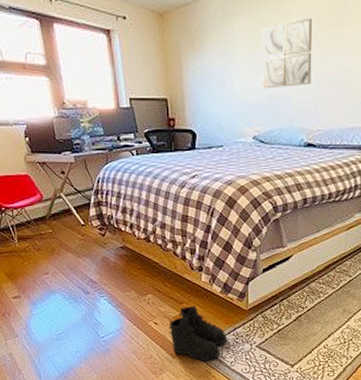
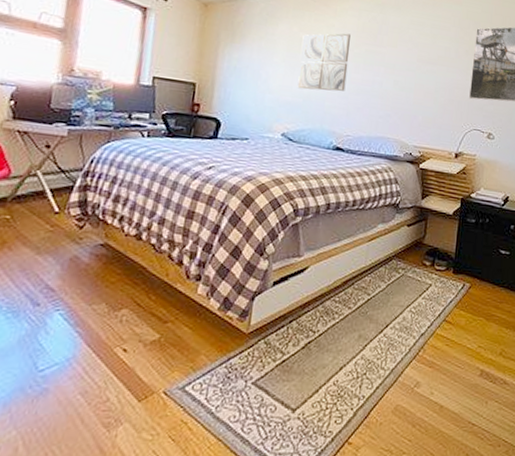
boots: present [169,304,228,362] -> none [139,324,218,406]

